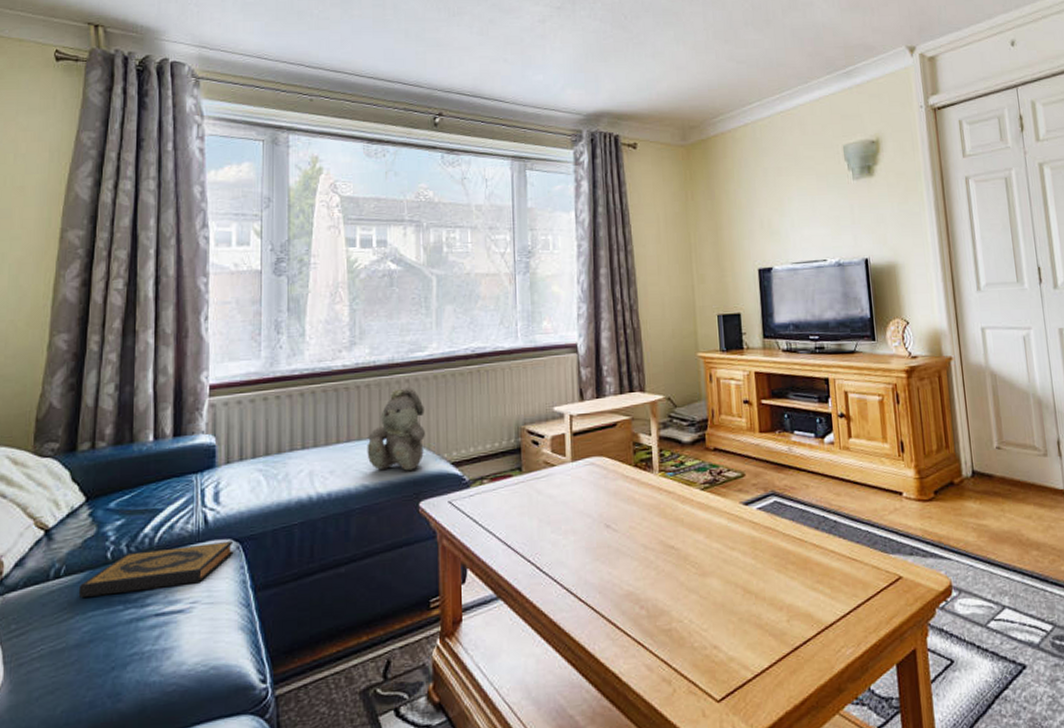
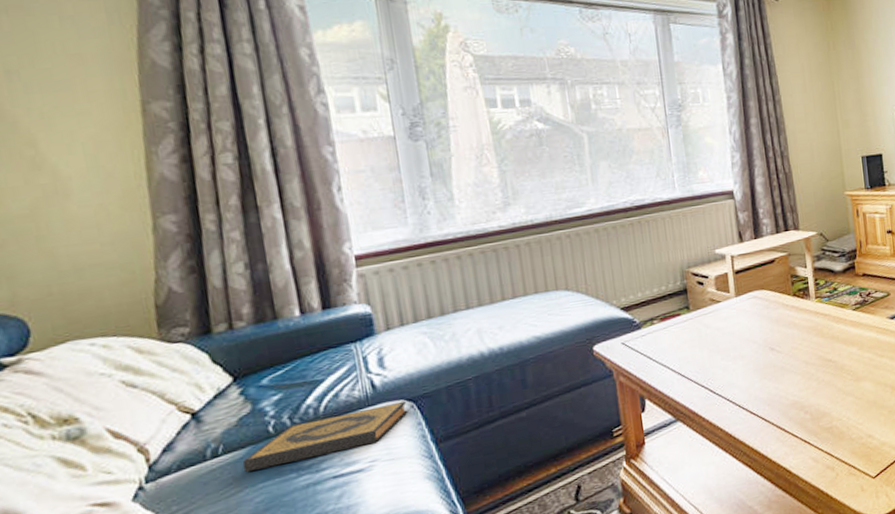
teddy bear: present [367,388,426,471] -> none [534,242,593,321]

